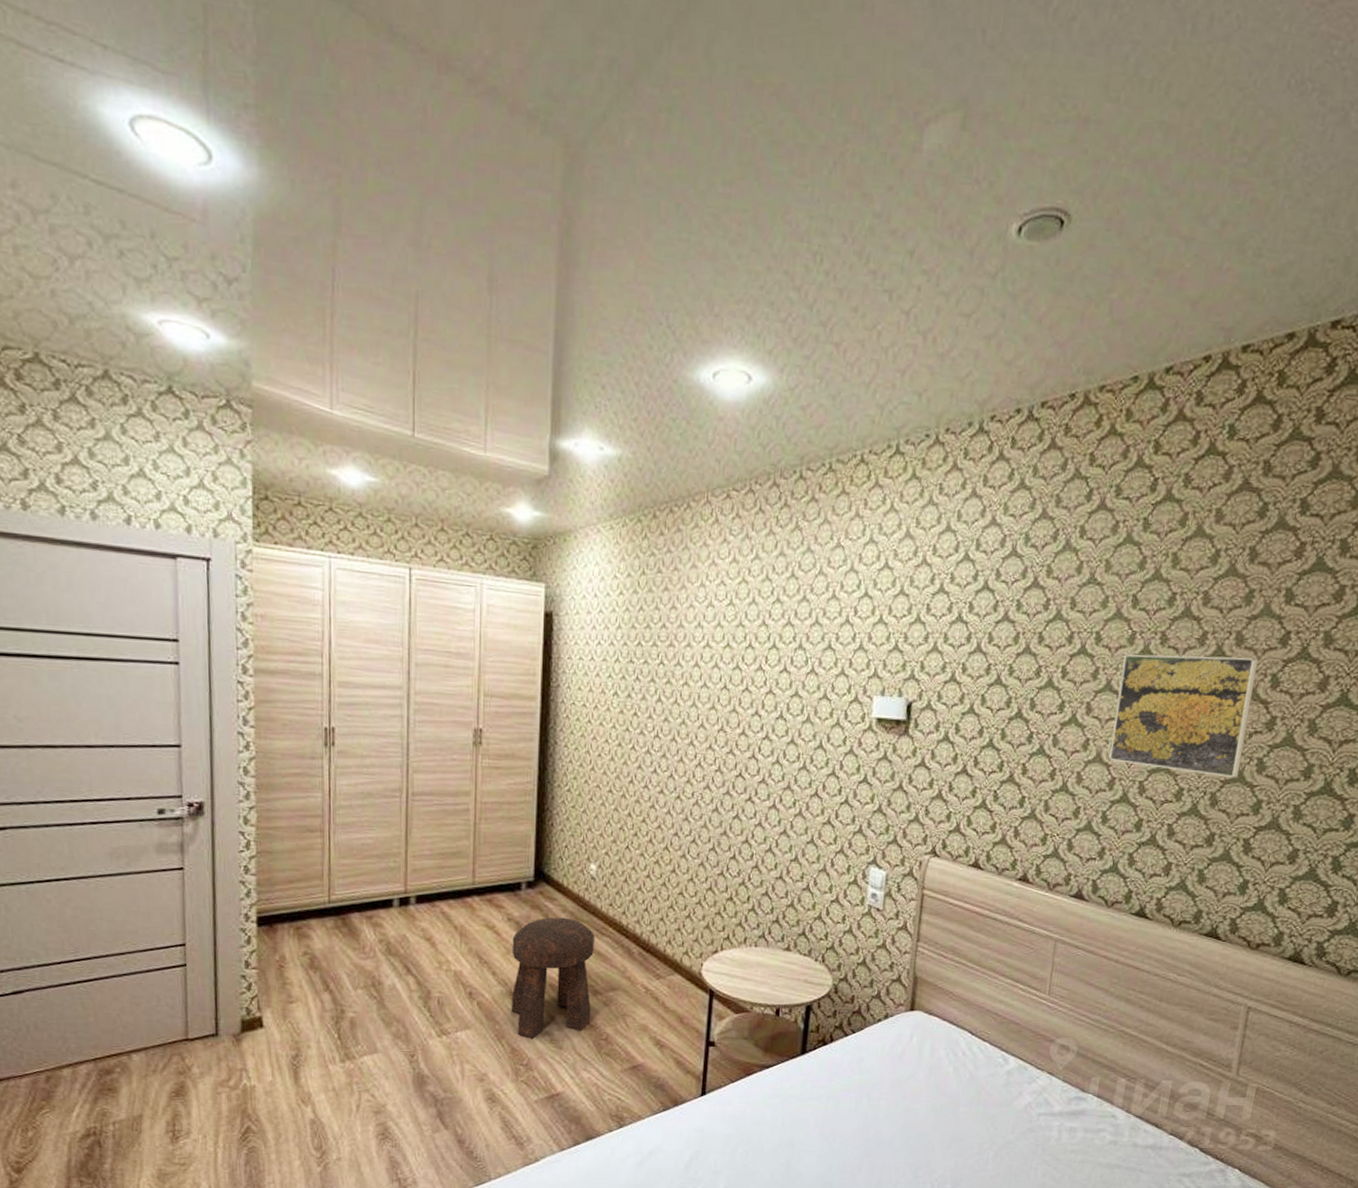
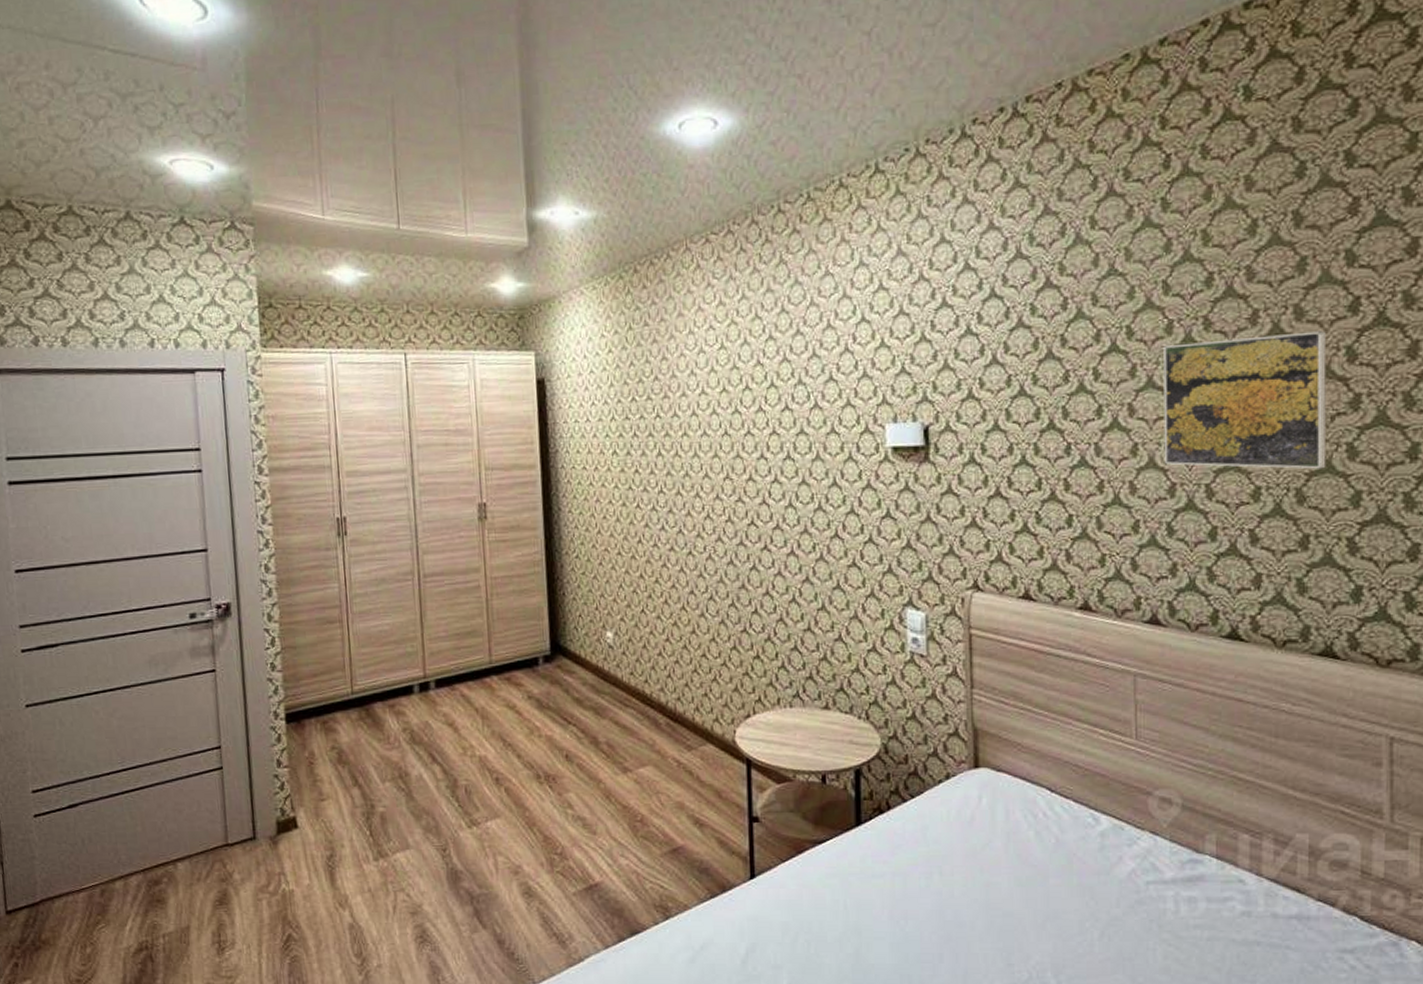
stool: present [511,917,594,1039] -> none [534,691,623,825]

